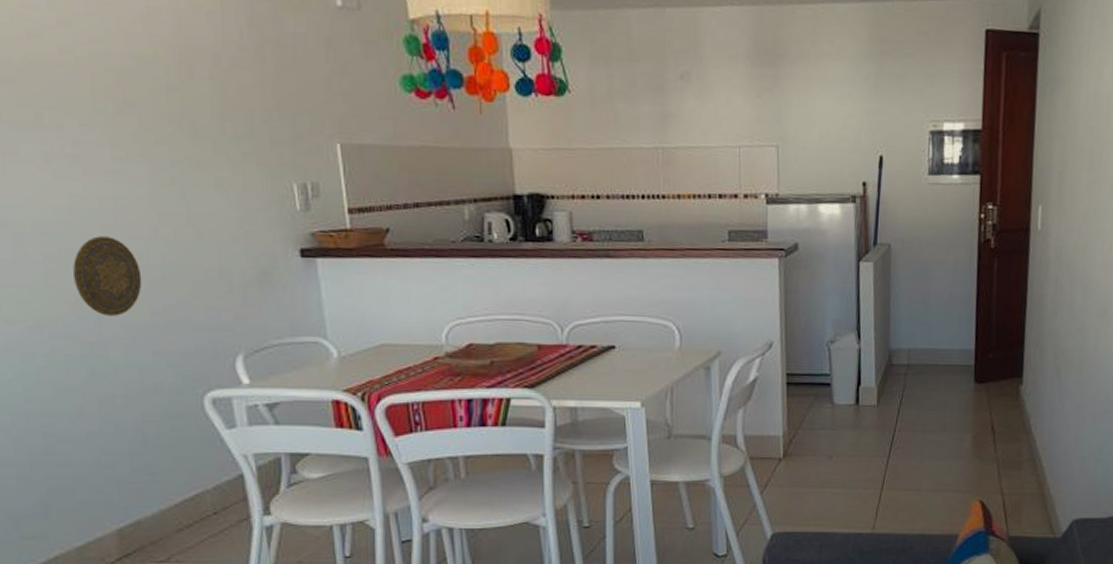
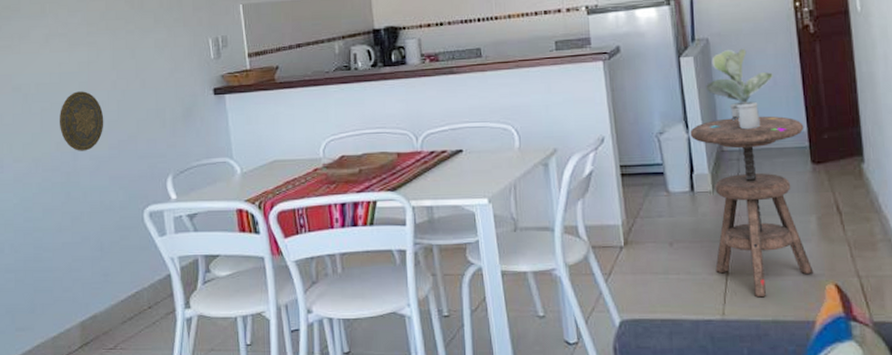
side table: none [861,330,972,513] -> present [690,116,814,298]
potted plant: none [882,257,950,344] -> present [706,48,773,130]

